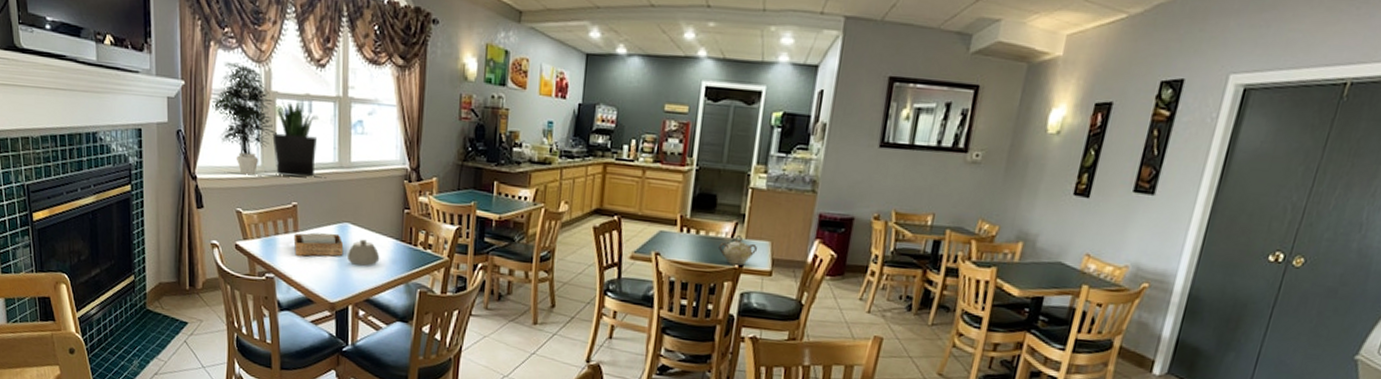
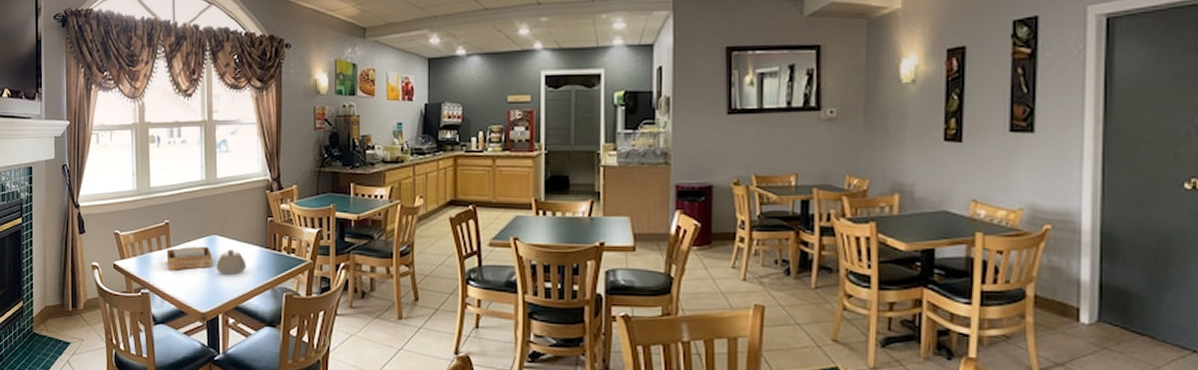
plant: present [212,62,277,175] -> none [93,101,150,199]
planter: present [272,99,317,178] -> none [146,128,185,197]
sugar bowl: present [719,235,757,266] -> none [577,213,616,243]

